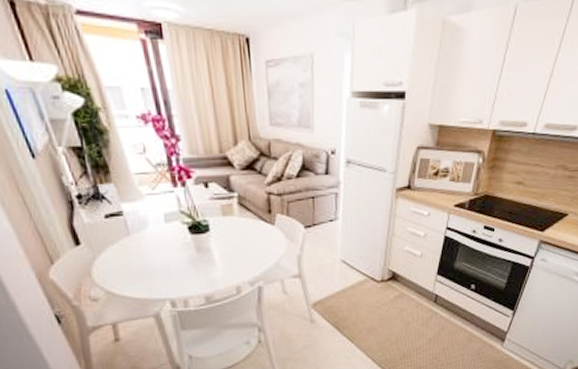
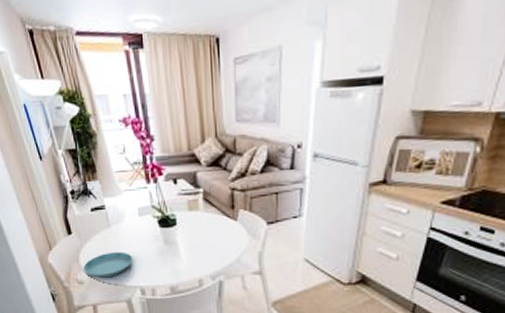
saucer: none [97,262,159,293] -> present [83,251,132,278]

